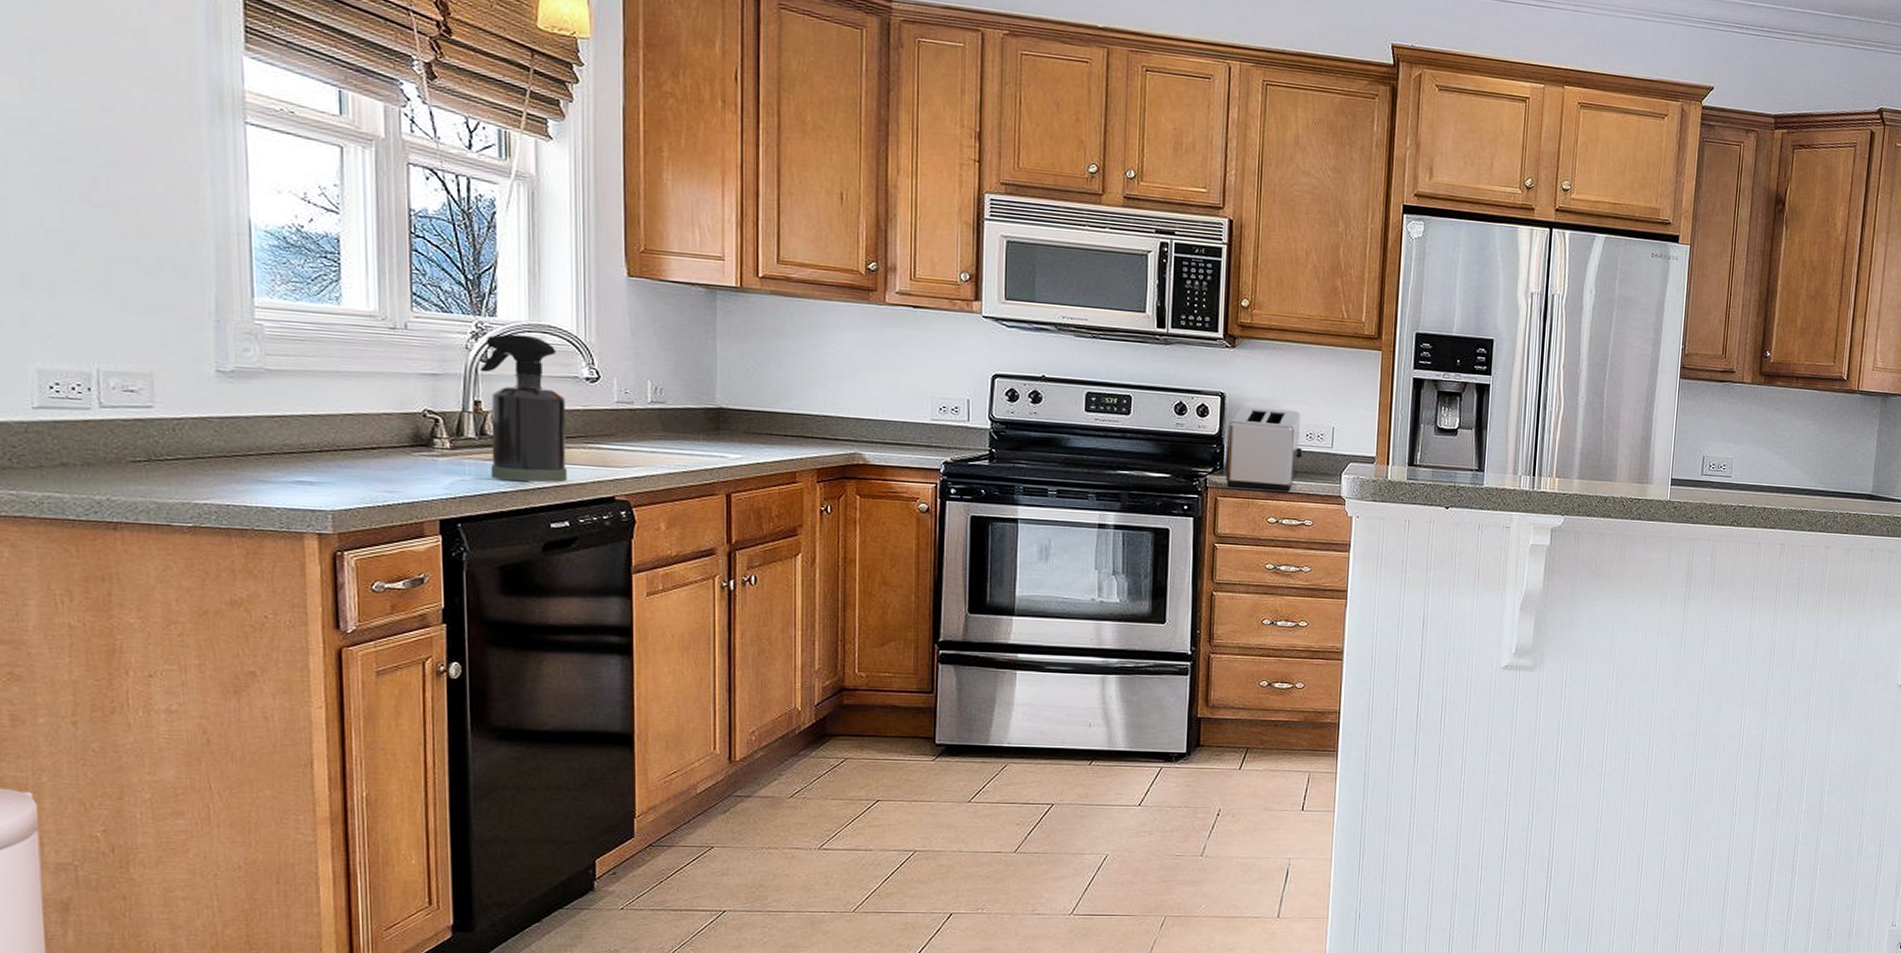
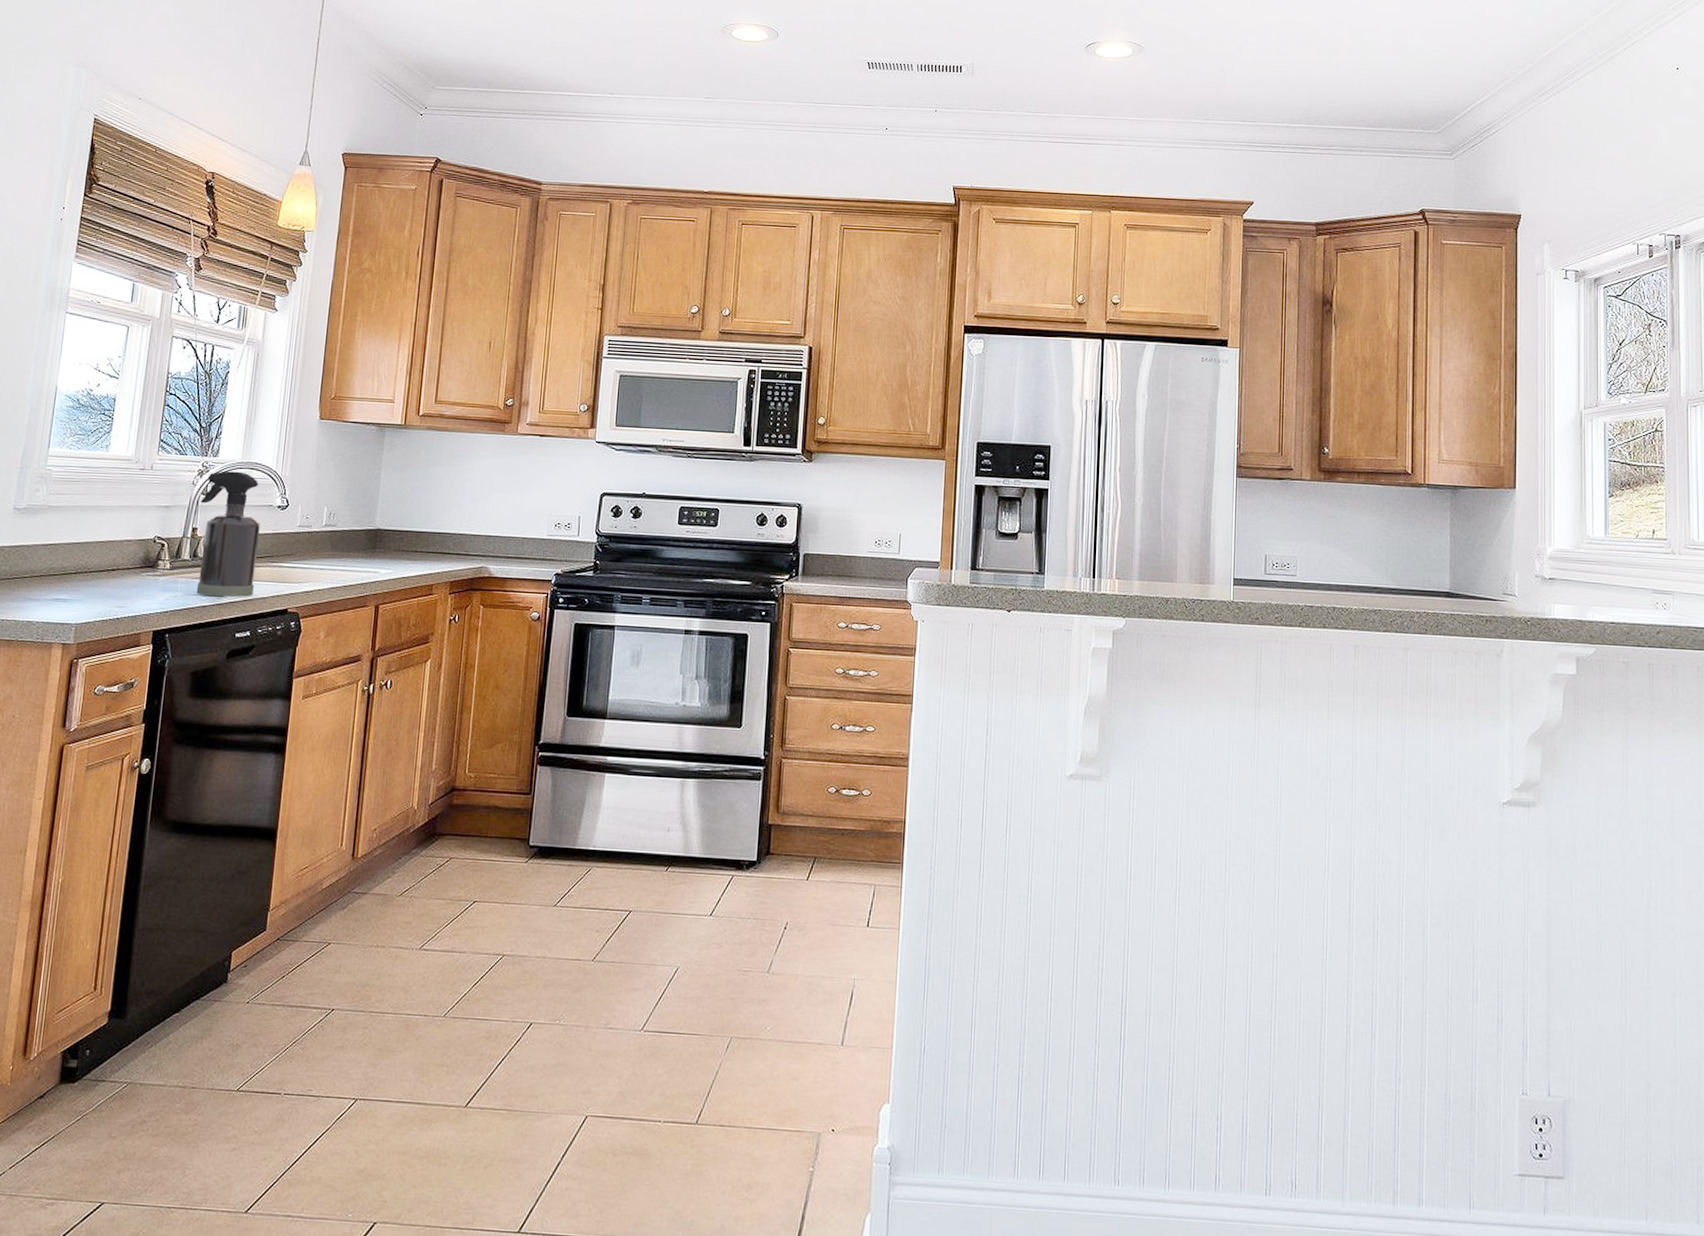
toaster: present [1226,405,1303,492] -> none [800,515,872,597]

